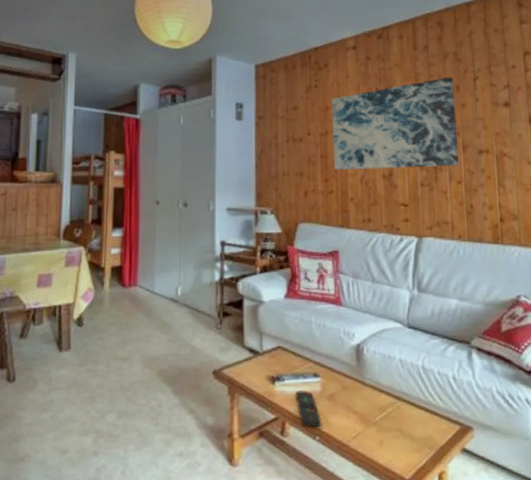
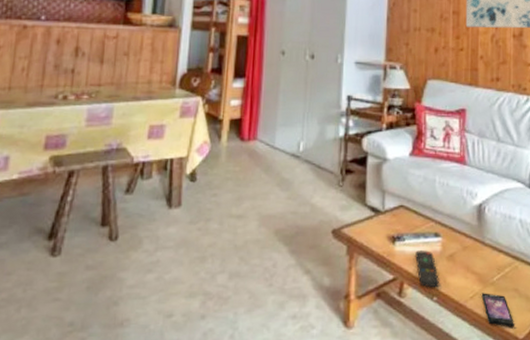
smartphone: none [364,433,400,468] -> present [481,293,514,327]

